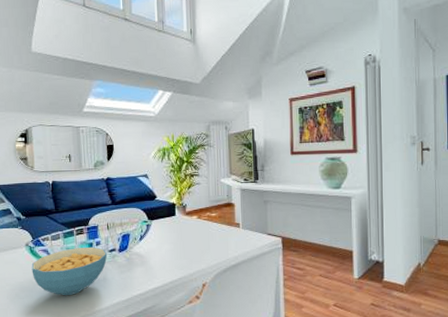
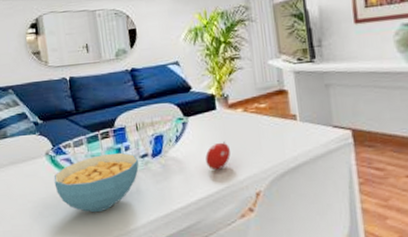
fruit: none [164,242,184,265] -> present [205,142,230,171]

